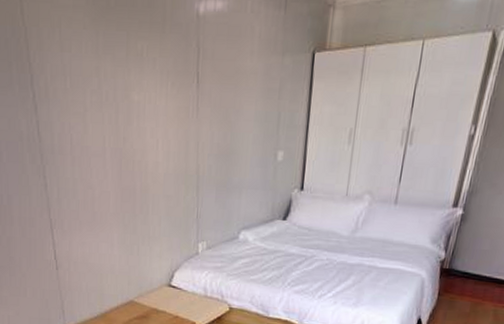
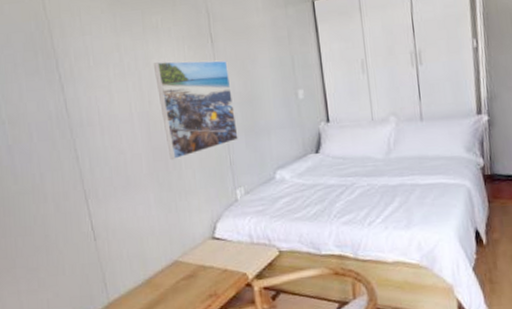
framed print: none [132,95,211,204] -> present [153,60,238,160]

